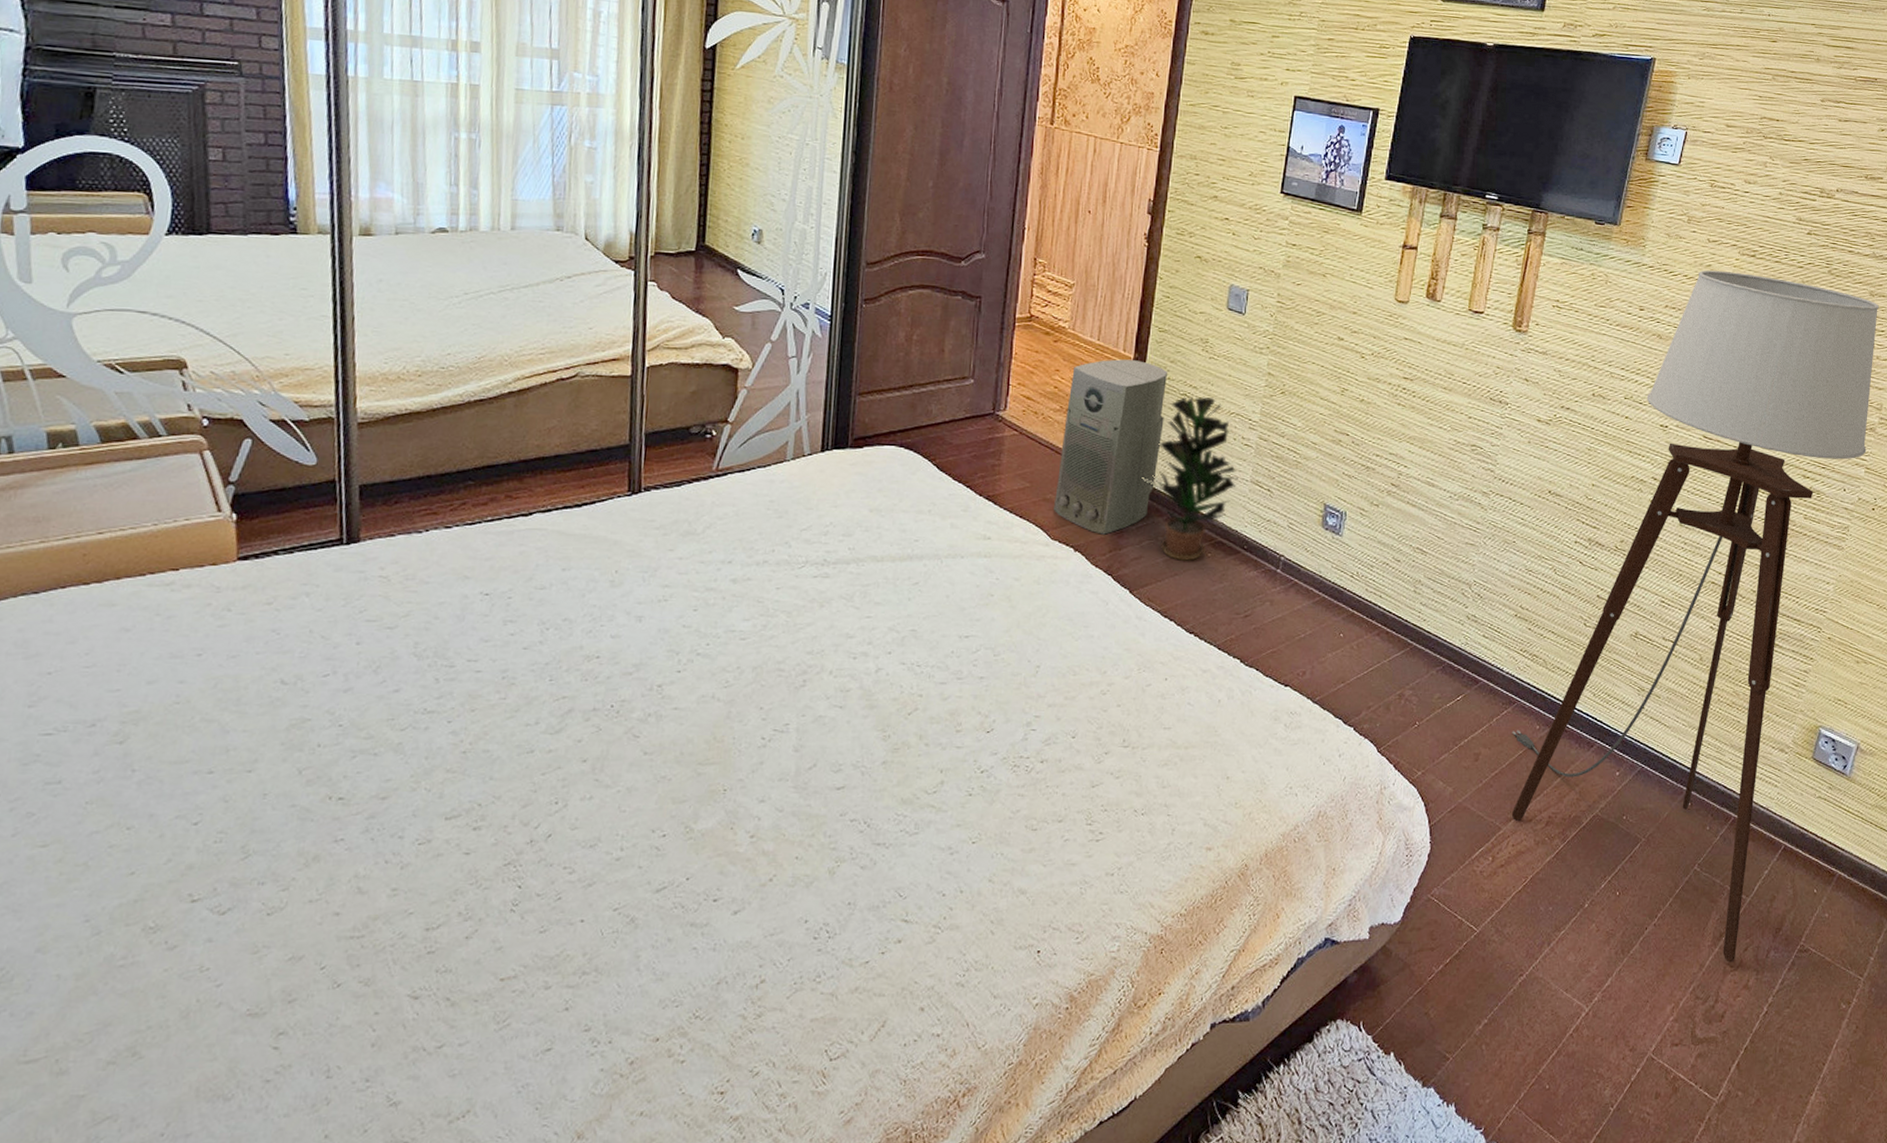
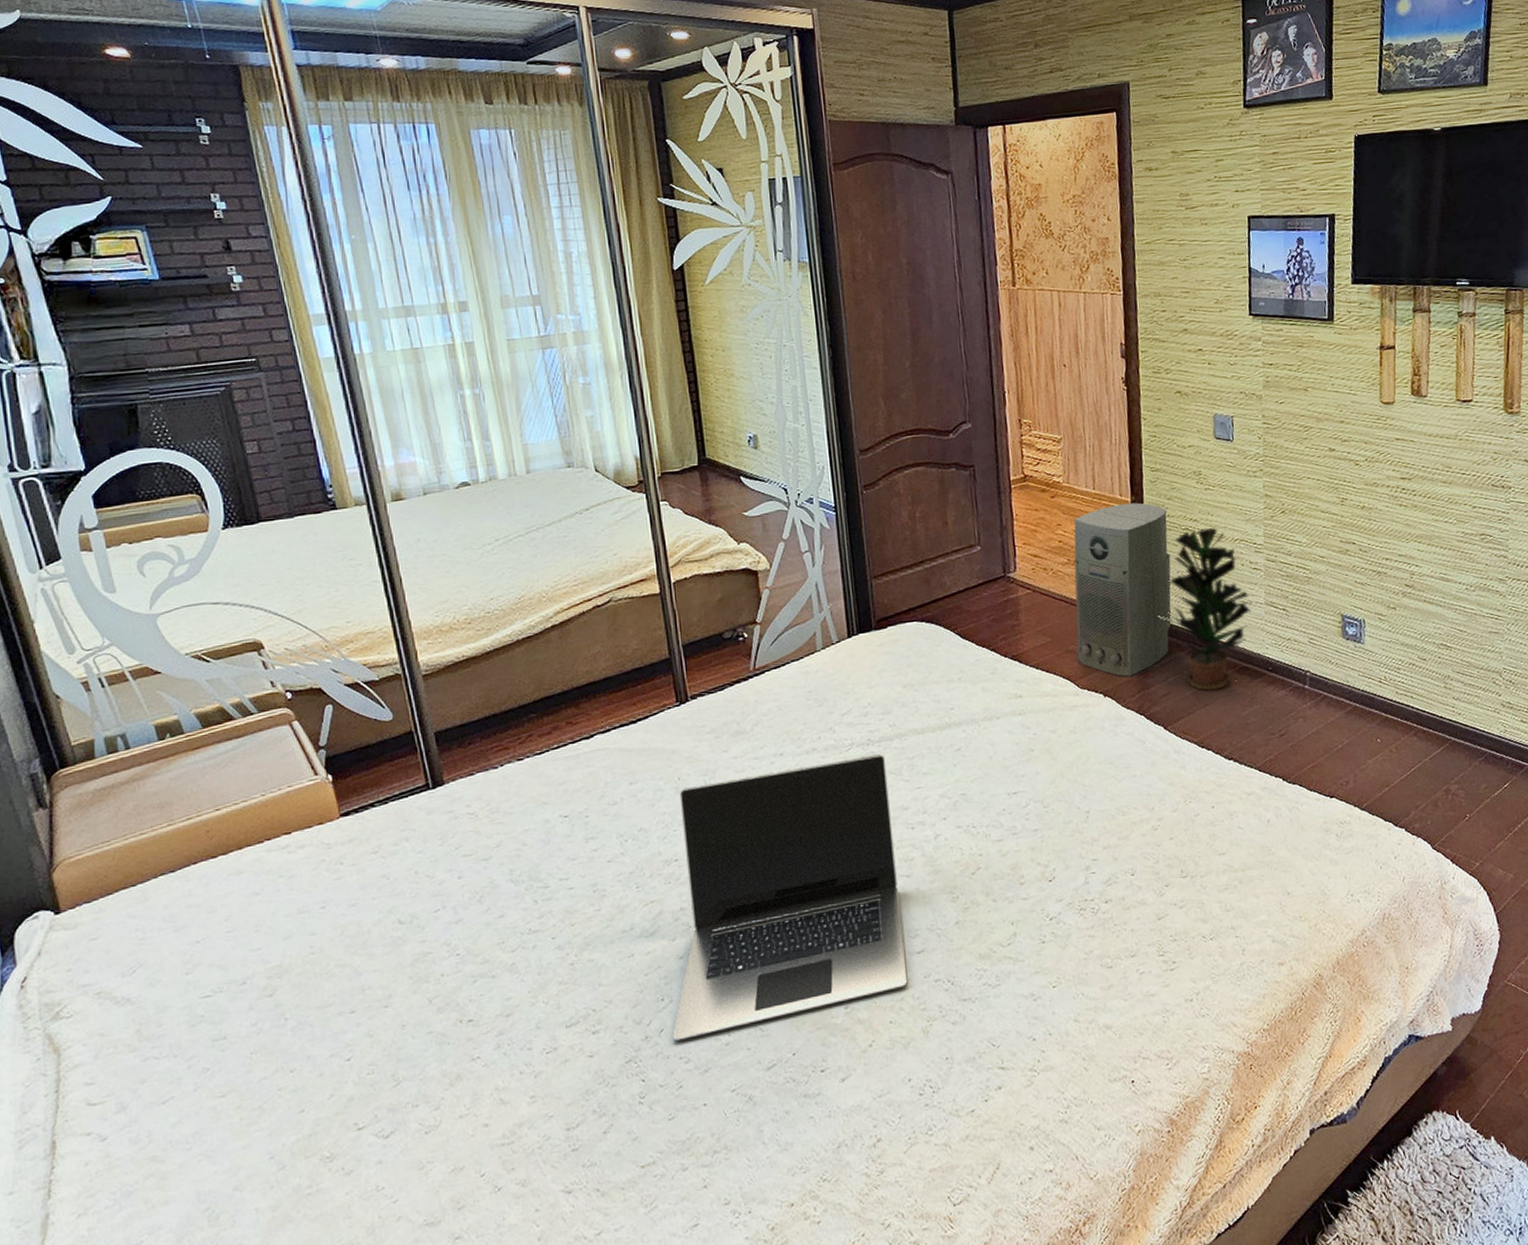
laptop: none [560,576,839,848] -> present [672,754,907,1041]

